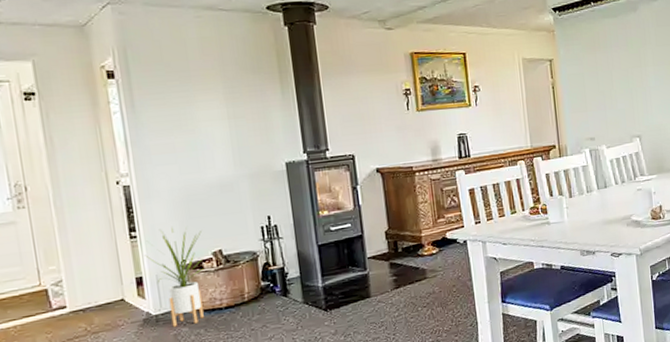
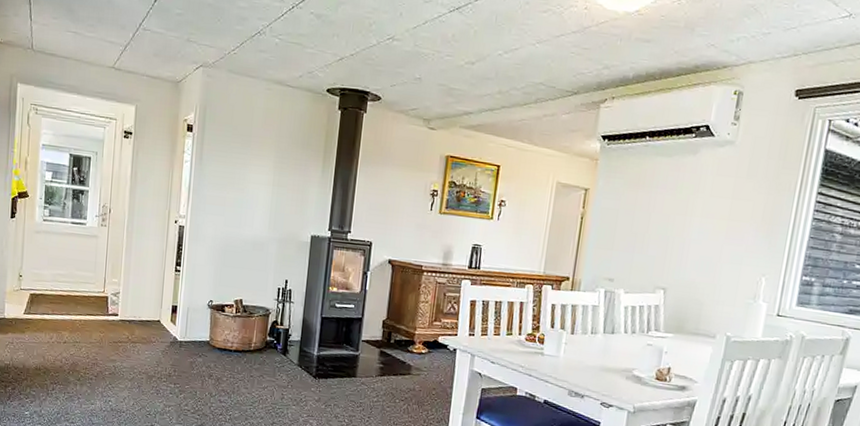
house plant: present [145,227,204,327] -> none [183,269,230,358]

